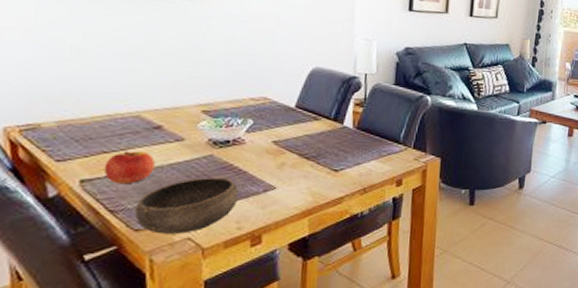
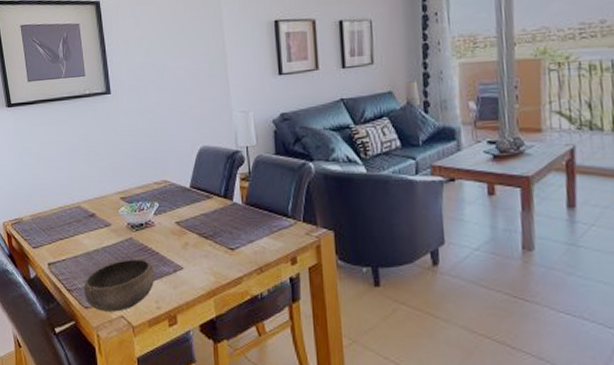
apple: present [104,151,155,184] -> none [61,237,93,266]

